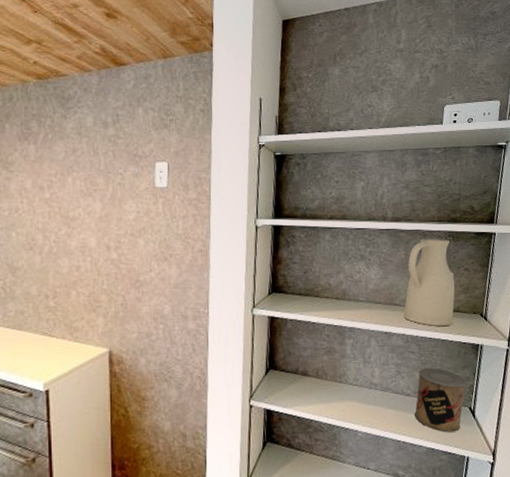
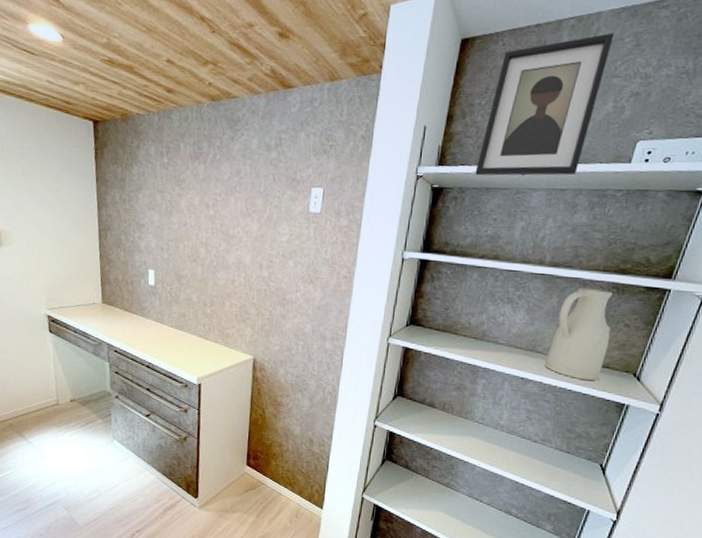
picture frame: none [312,16,410,142] -> present [475,33,615,176]
tin can: present [415,367,466,433] -> none [538,418,601,485]

